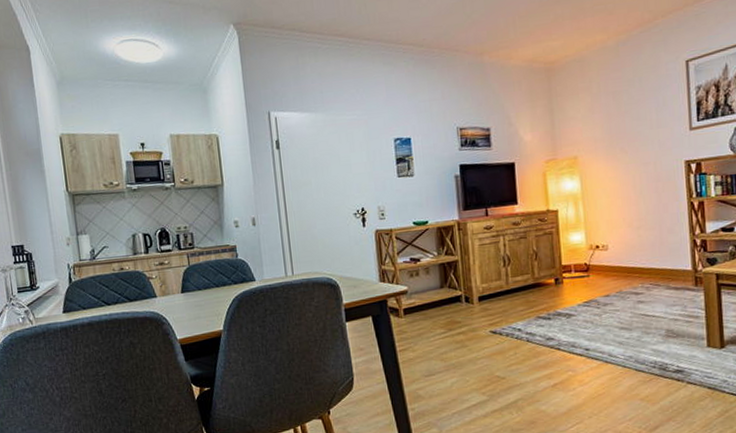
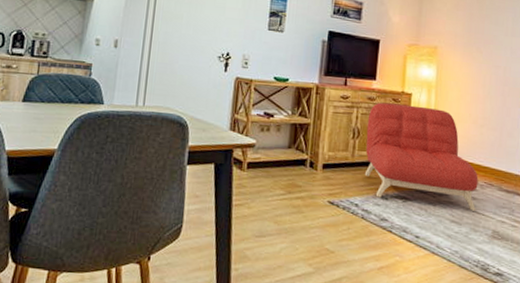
armchair: none [515,220,644,319] -> present [364,102,478,211]

